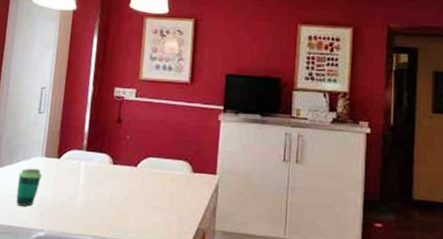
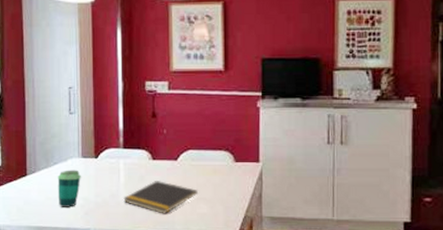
notepad: none [80,185,154,221] -> present [123,181,198,214]

